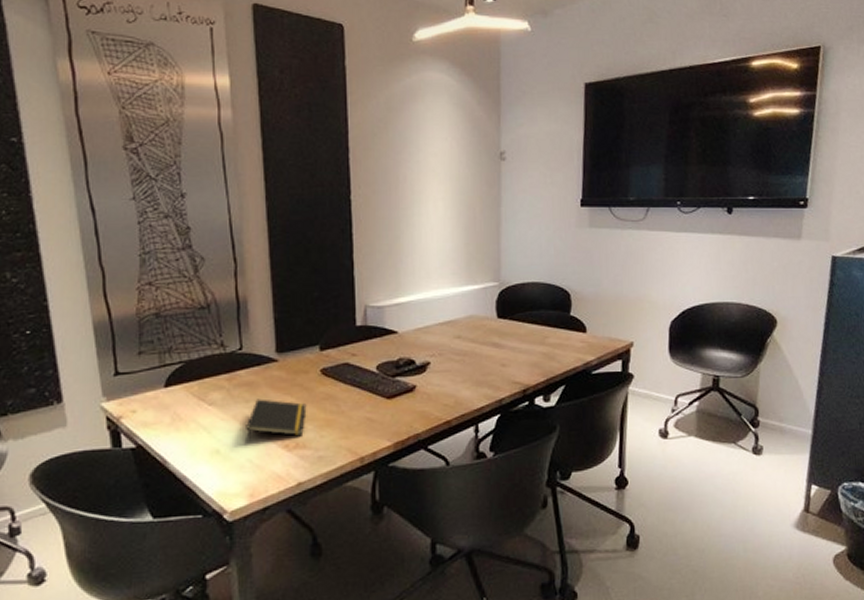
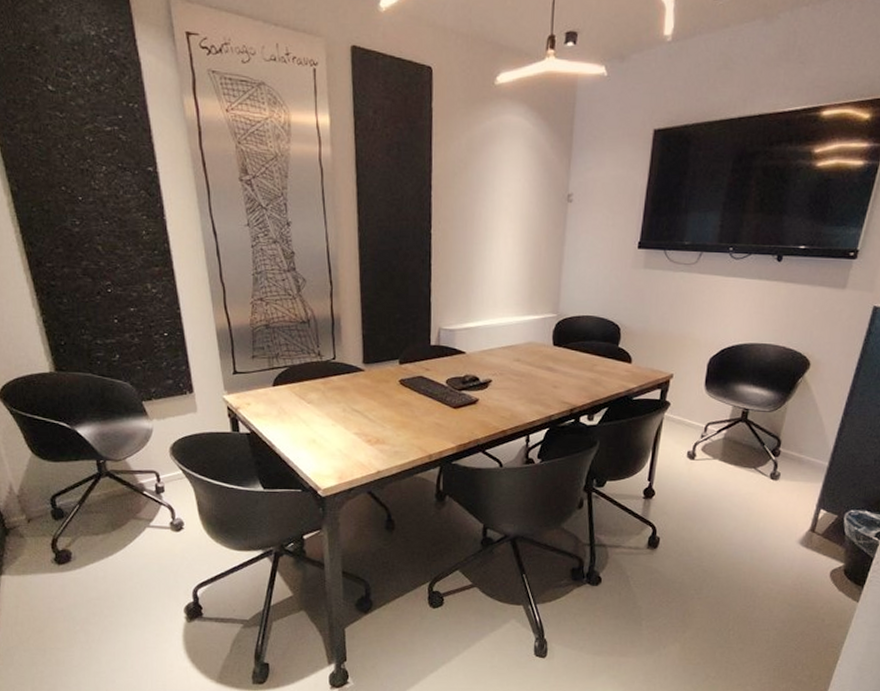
notepad: present [246,399,307,442] -> none [337,401,387,435]

